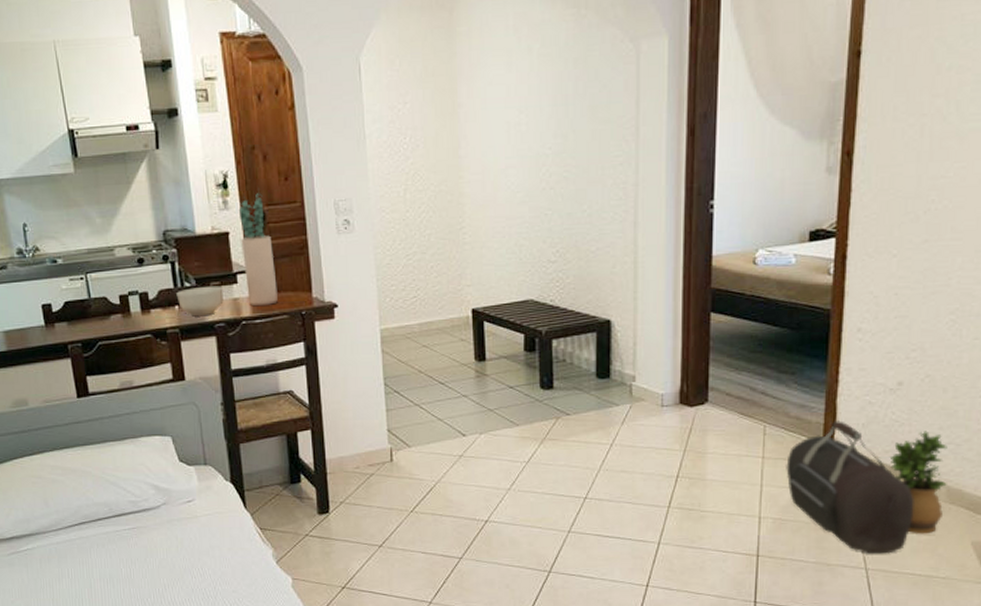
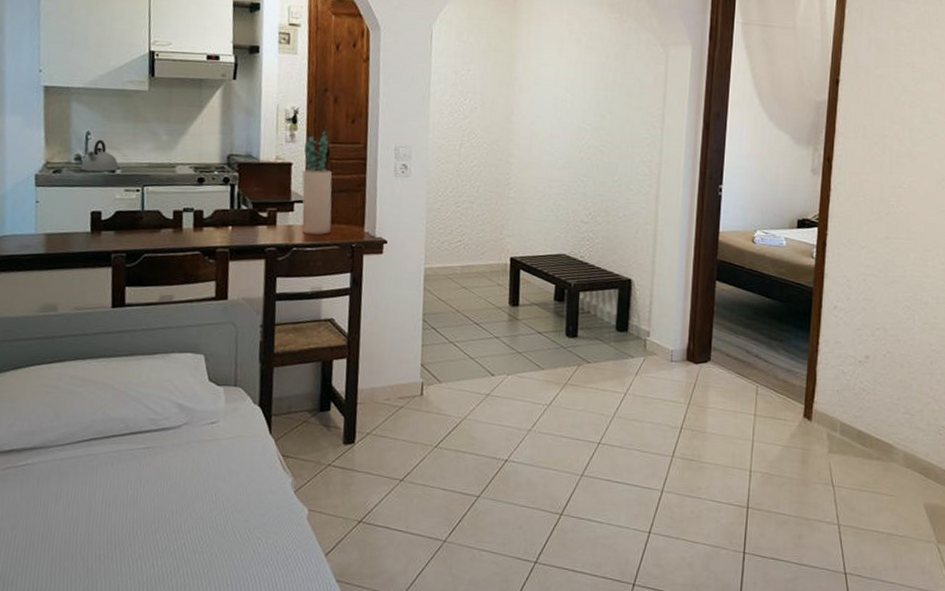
kettle: none [23,230,60,265] -> present [80,139,119,172]
bowl: present [176,286,223,317] -> none [231,210,279,239]
duffel bag: present [786,421,914,554] -> none [774,386,878,511]
potted plant: present [889,431,947,533] -> none [858,400,904,494]

